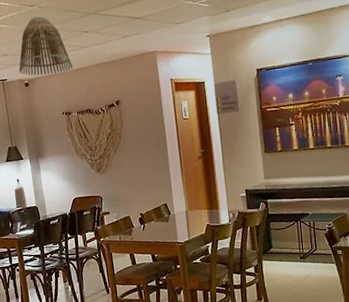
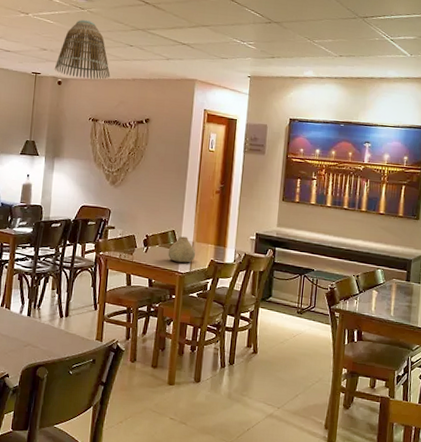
vase: none [164,207,192,233] -> present [168,236,196,263]

